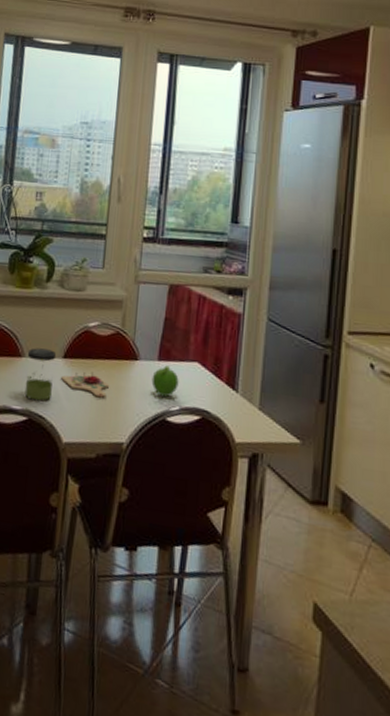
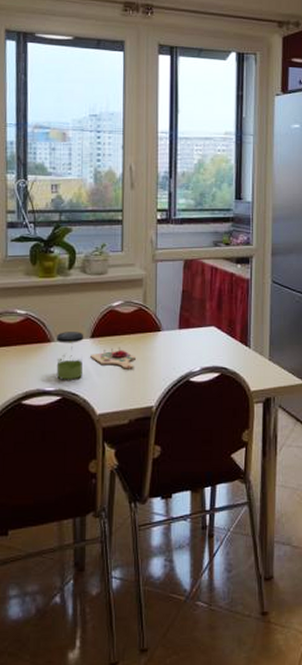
fruit: present [151,365,179,397] -> none [174,333,199,360]

